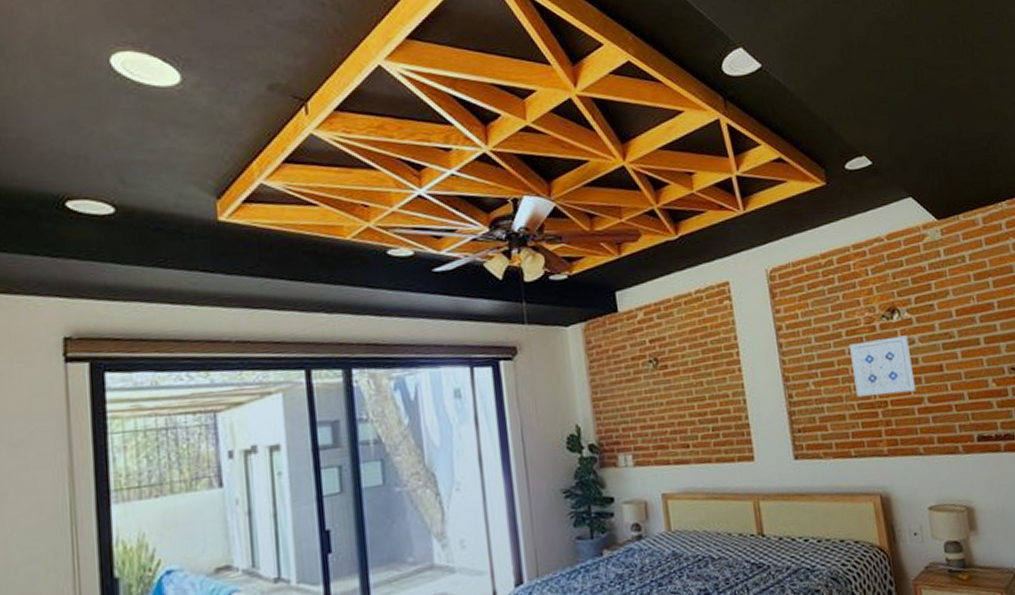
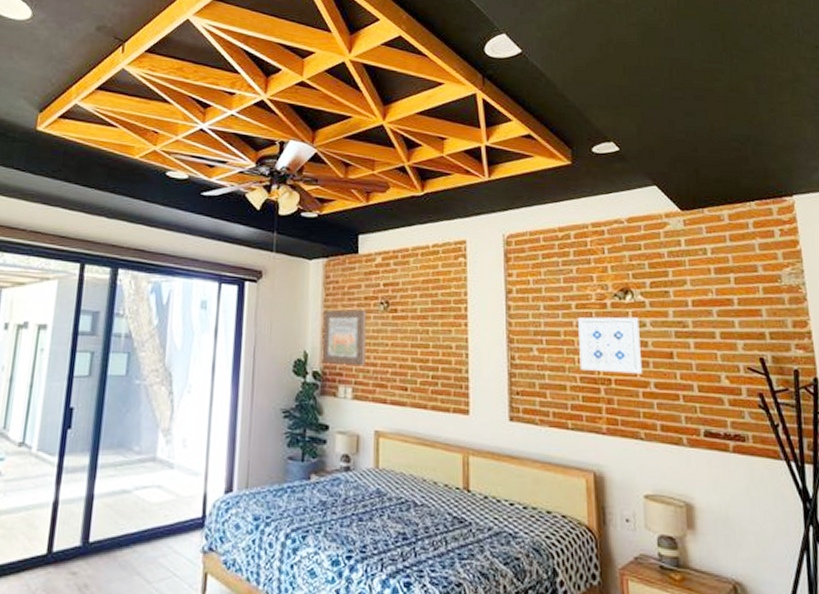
wall art: none [590,371,642,434] -> present [322,309,367,367]

